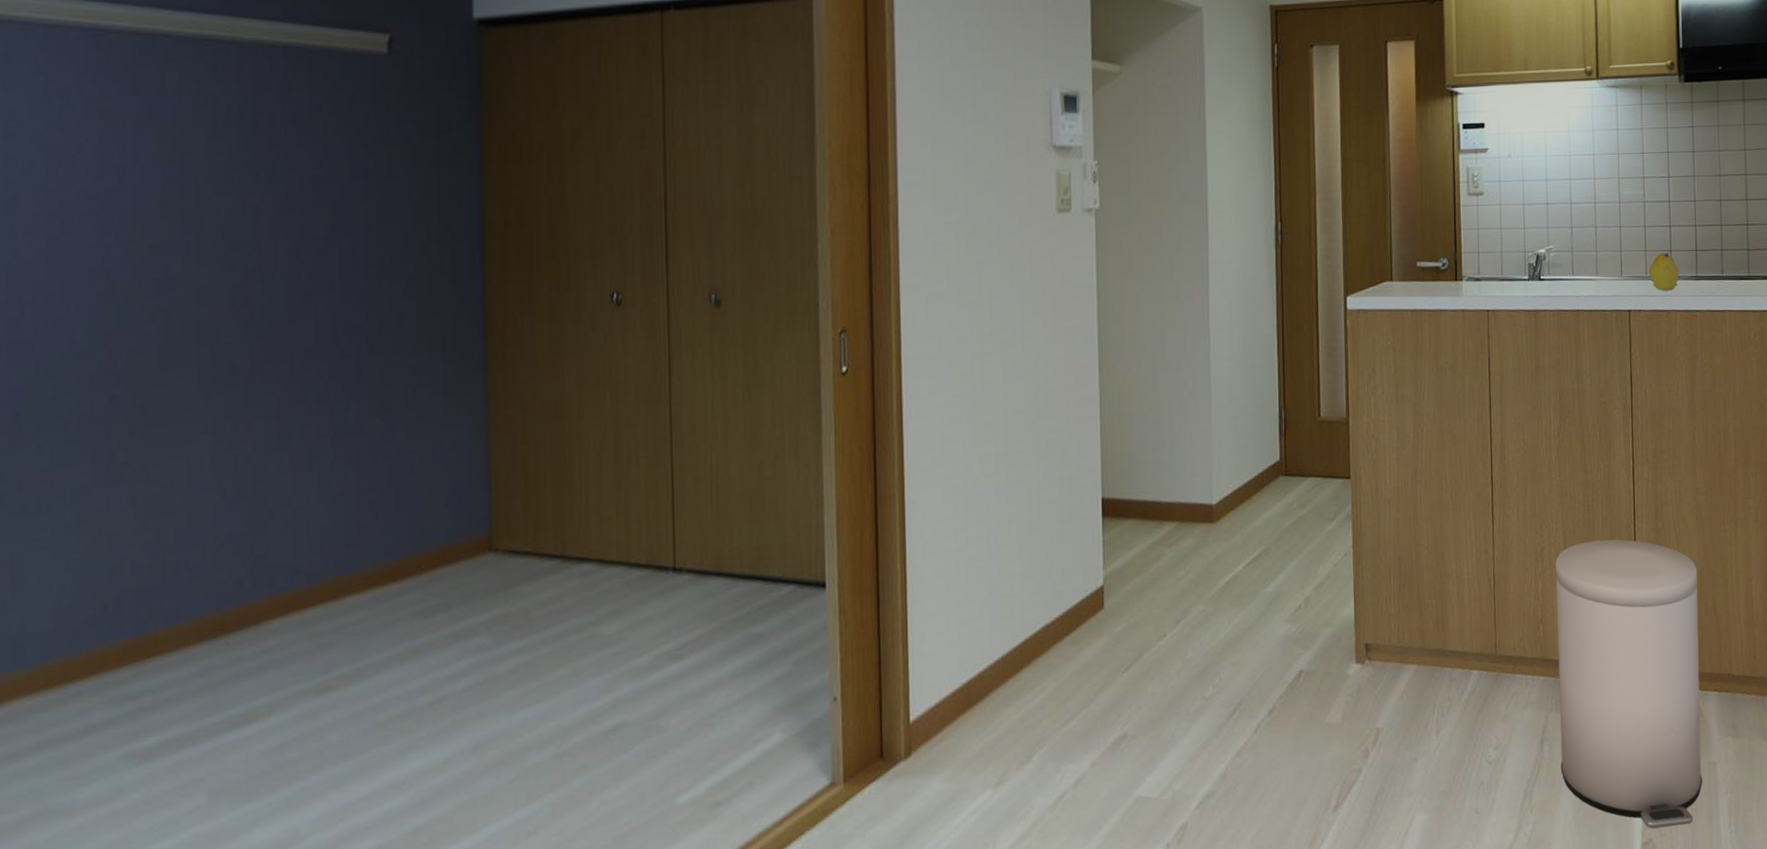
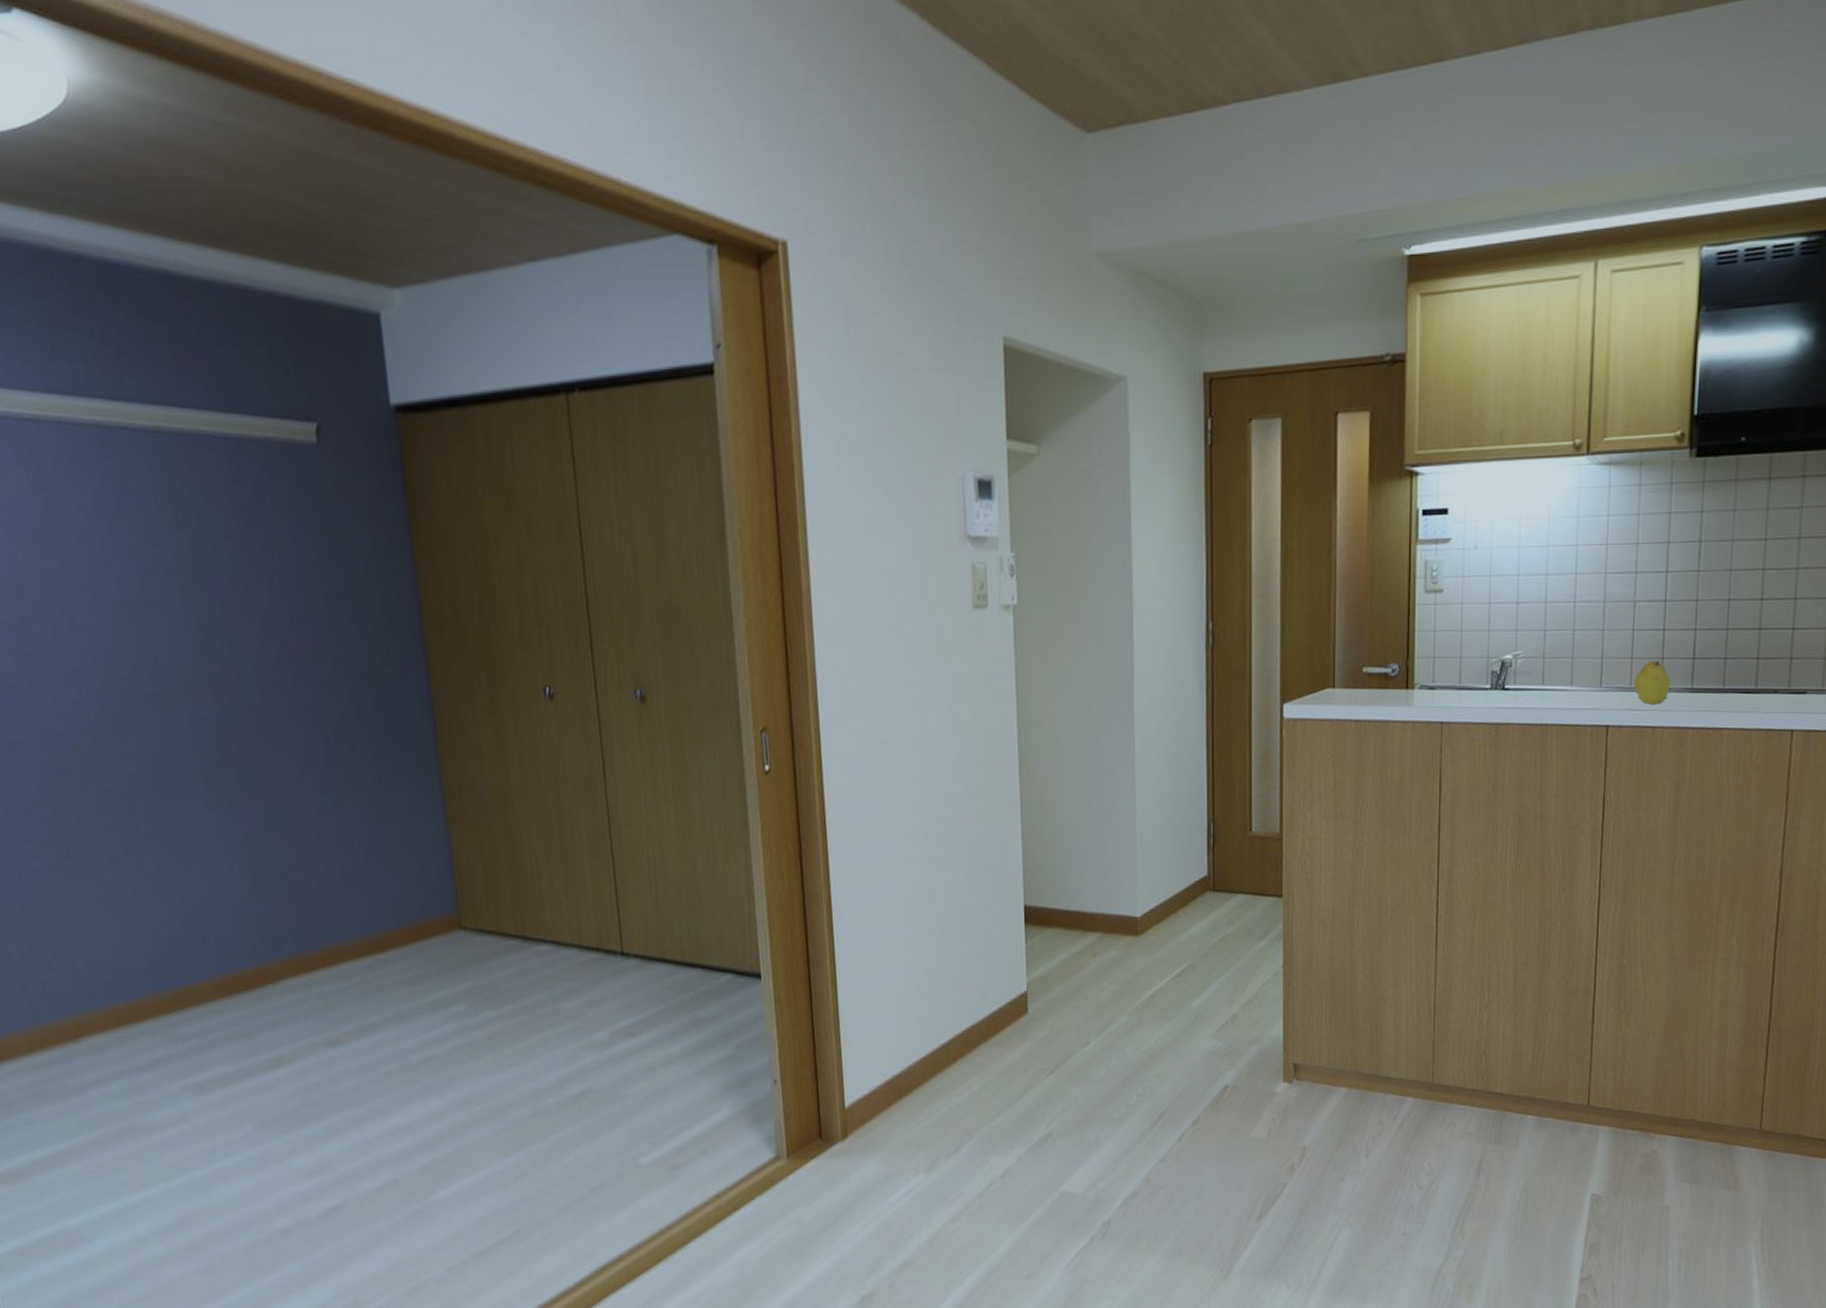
pedal bin: present [1555,539,1702,829] -> none [1497,973,1665,1265]

